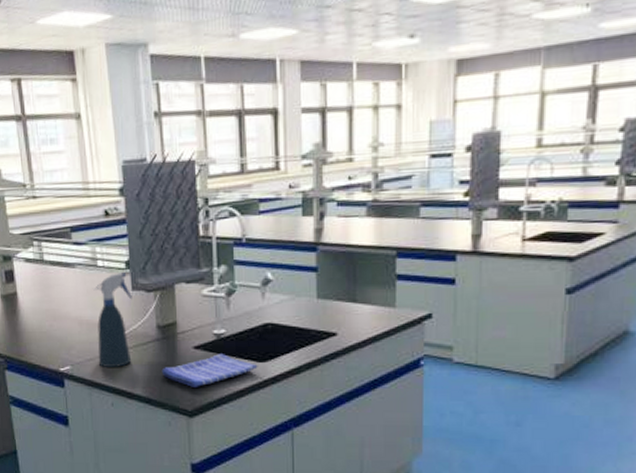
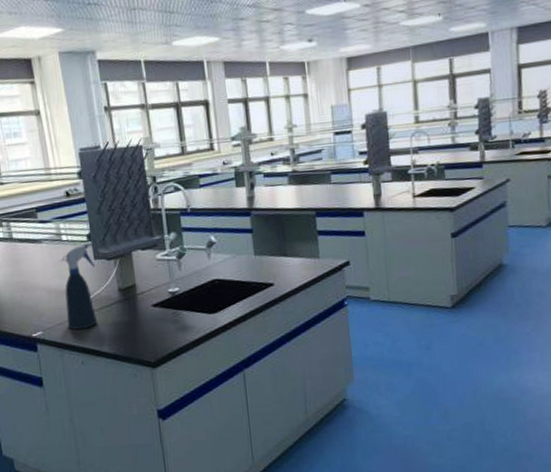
dish towel: present [161,354,258,387] -> none [125,309,210,341]

